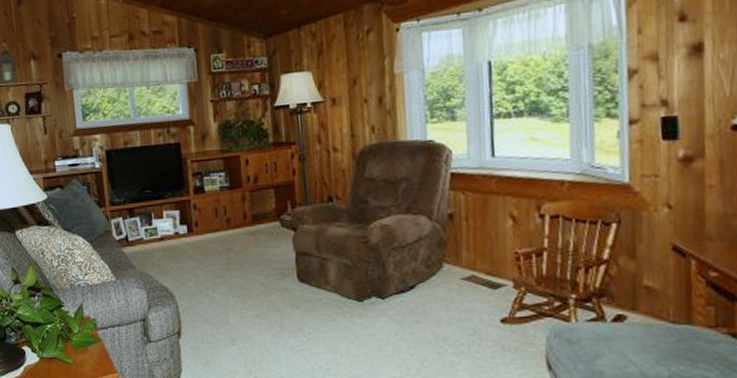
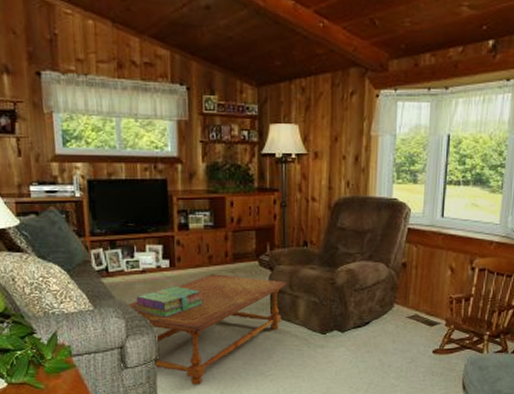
coffee table: none [149,237,313,361] -> present [129,274,287,385]
stack of books: none [155,253,224,287] -> present [135,286,204,318]

